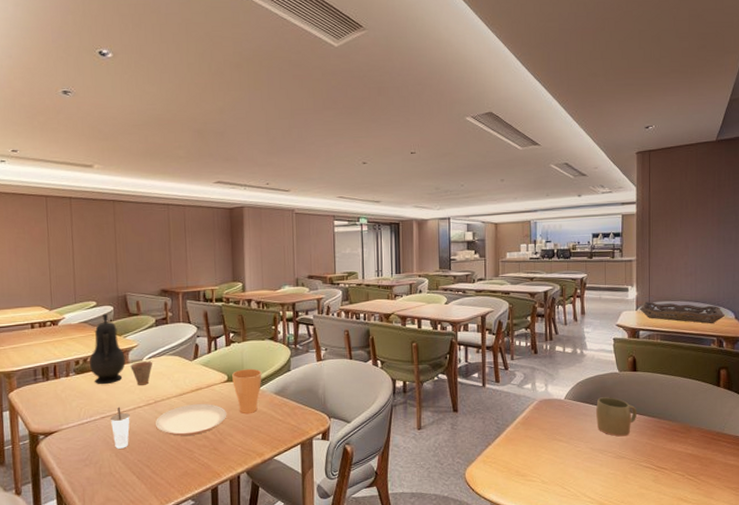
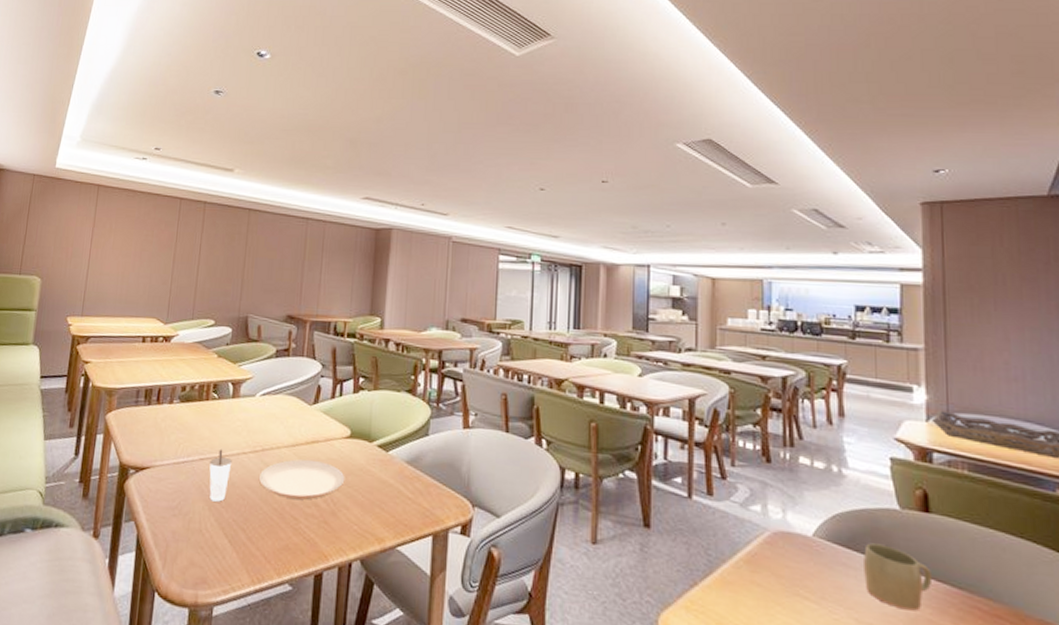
coffeepot: present [89,313,126,385] -> none [196,335,237,420]
cup: present [130,361,152,385] -> none [241,397,266,427]
cup: present [232,368,262,414] -> none [356,424,393,484]

